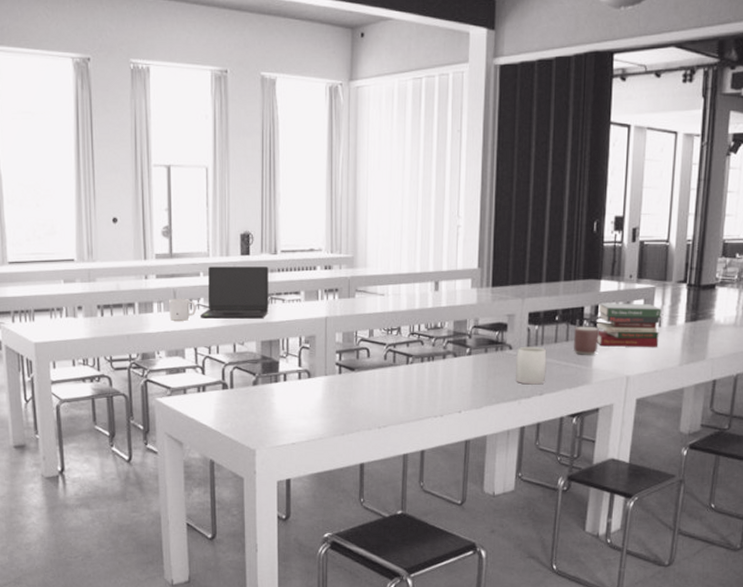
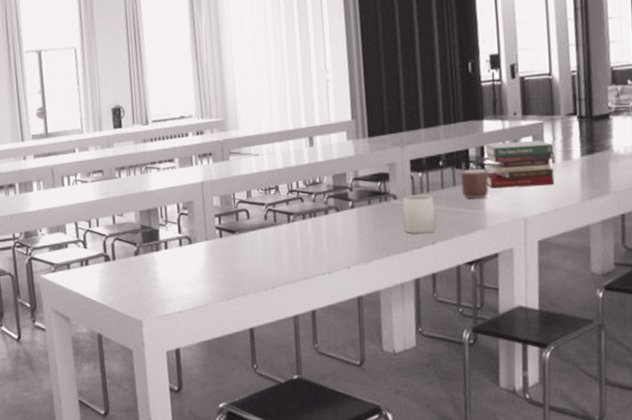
mug: present [168,298,197,321] -> none [46,175,75,198]
laptop: present [199,266,269,319] -> none [77,137,145,193]

